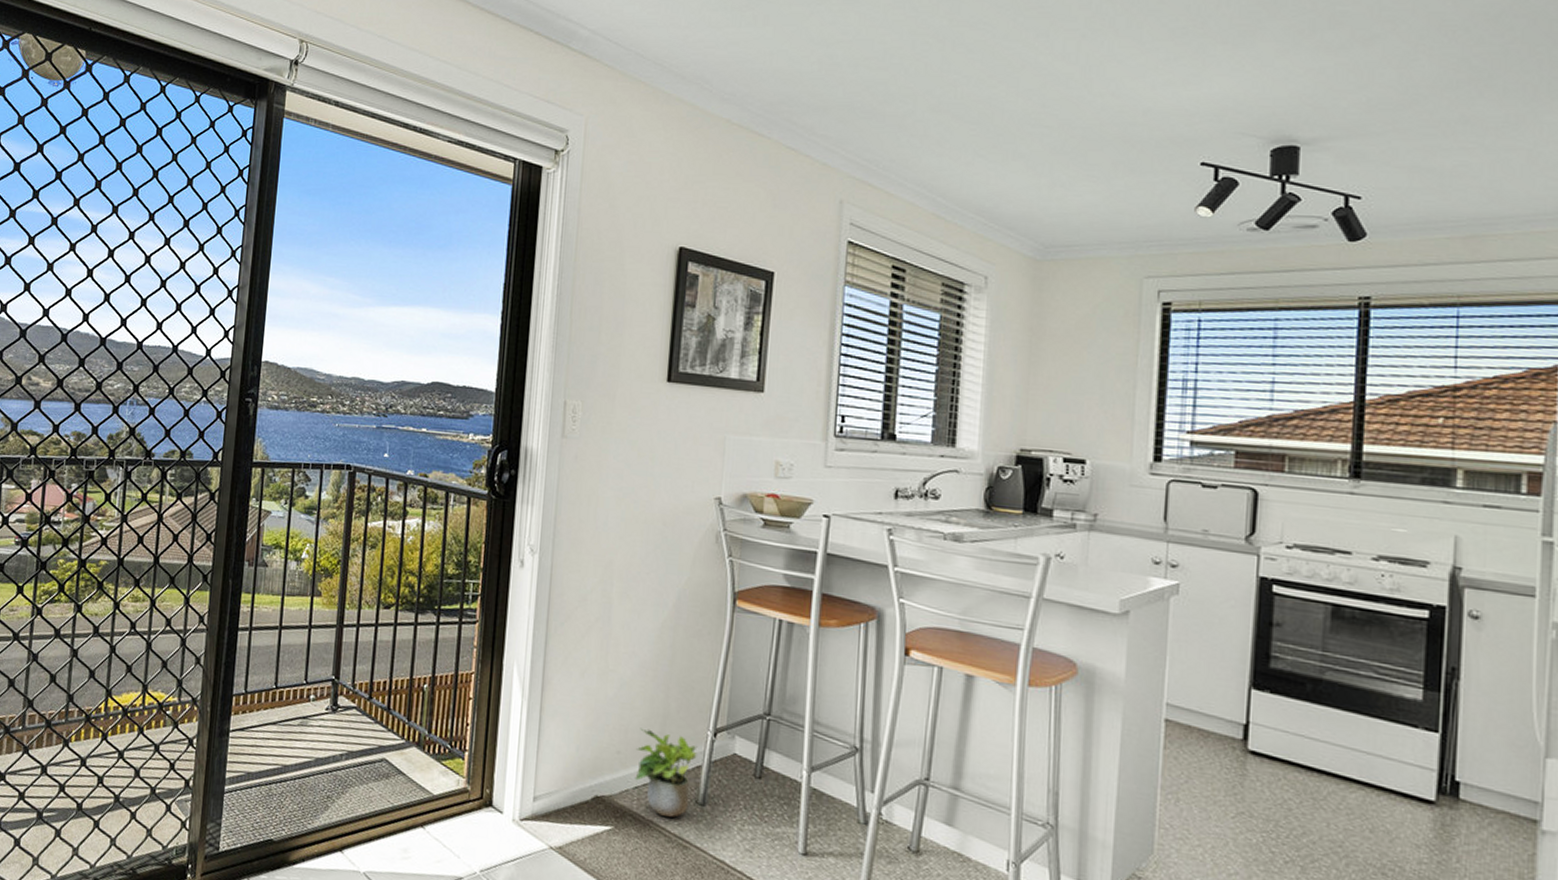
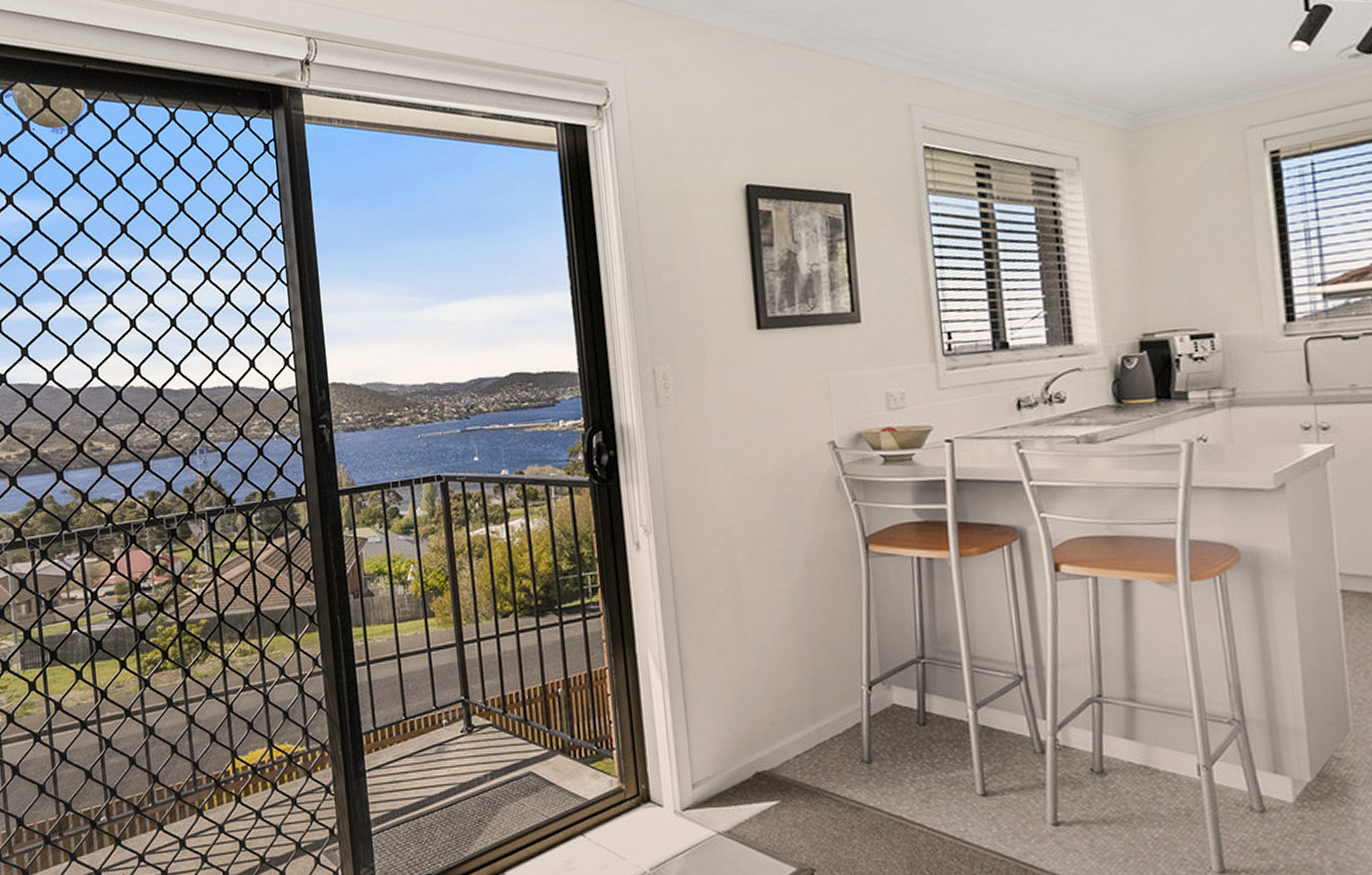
potted plant: present [635,728,698,818] -> none [790,694,855,781]

